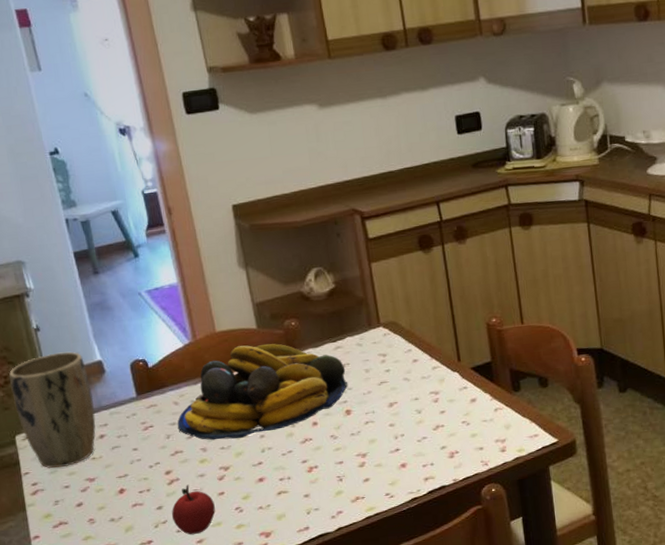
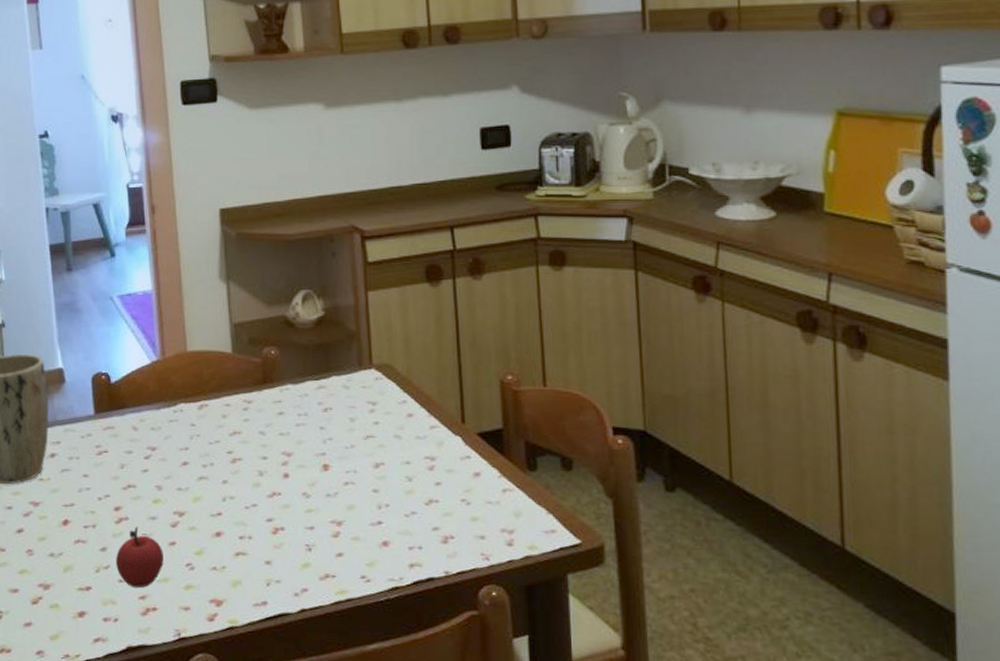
fruit bowl: present [177,344,348,441] -> none [133,371,329,480]

